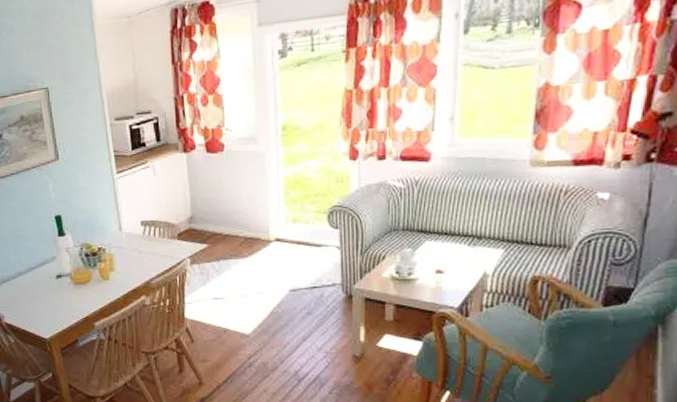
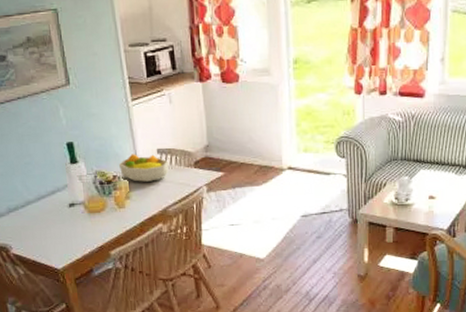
fruit bowl: none [103,226,152,254] -> present [118,154,169,182]

